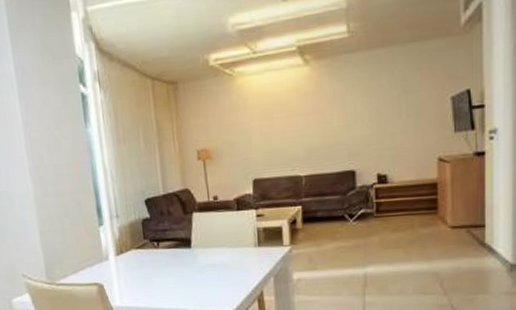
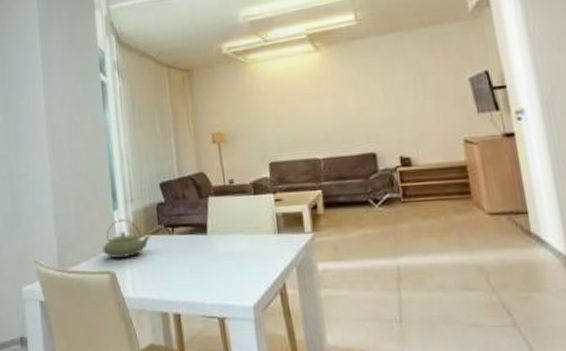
teapot: none [89,234,136,271] -> present [102,219,150,258]

